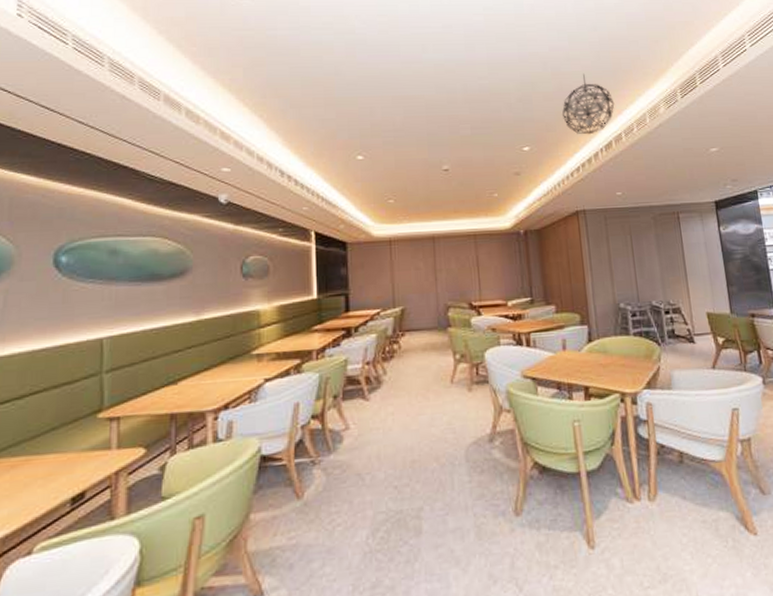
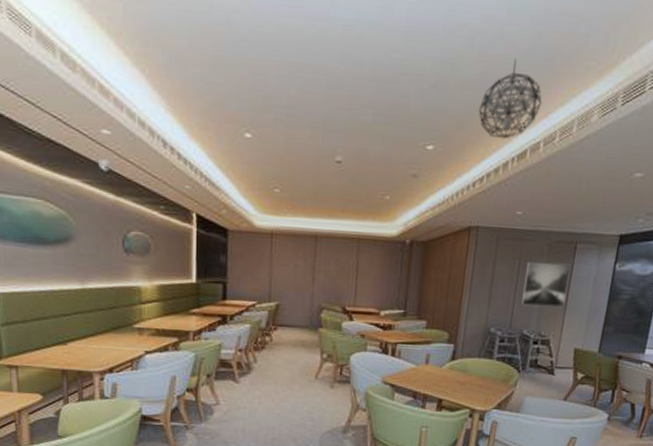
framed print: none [638,233,684,277] -> present [522,262,571,307]

